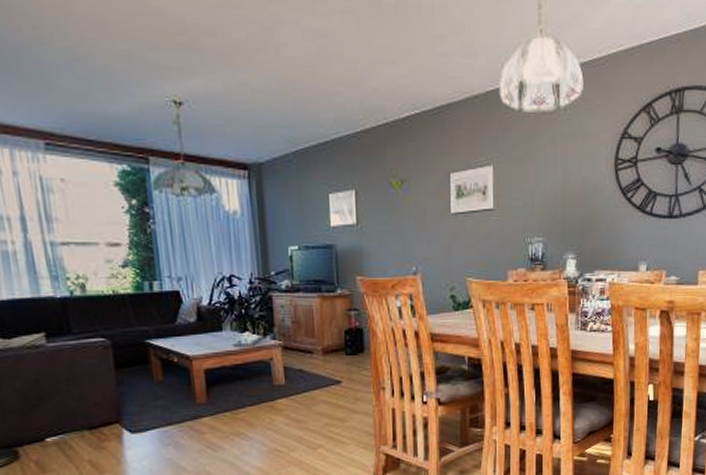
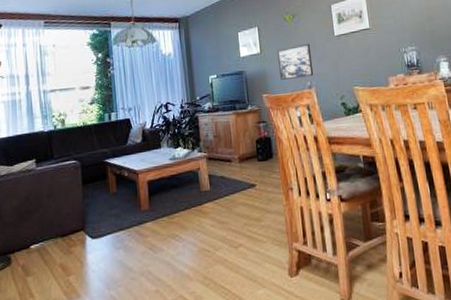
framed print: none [378,218,421,261] -> present [277,43,314,80]

